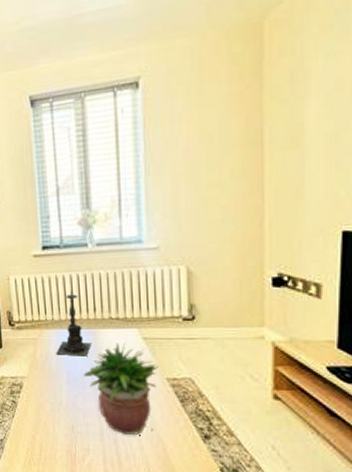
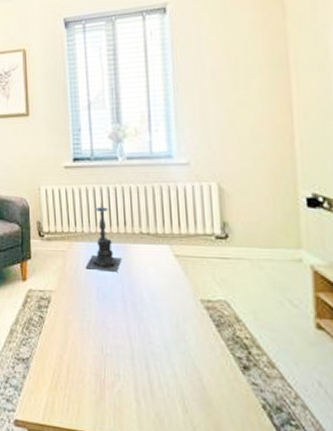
potted plant: present [83,343,159,435] -> none [113,259,192,361]

